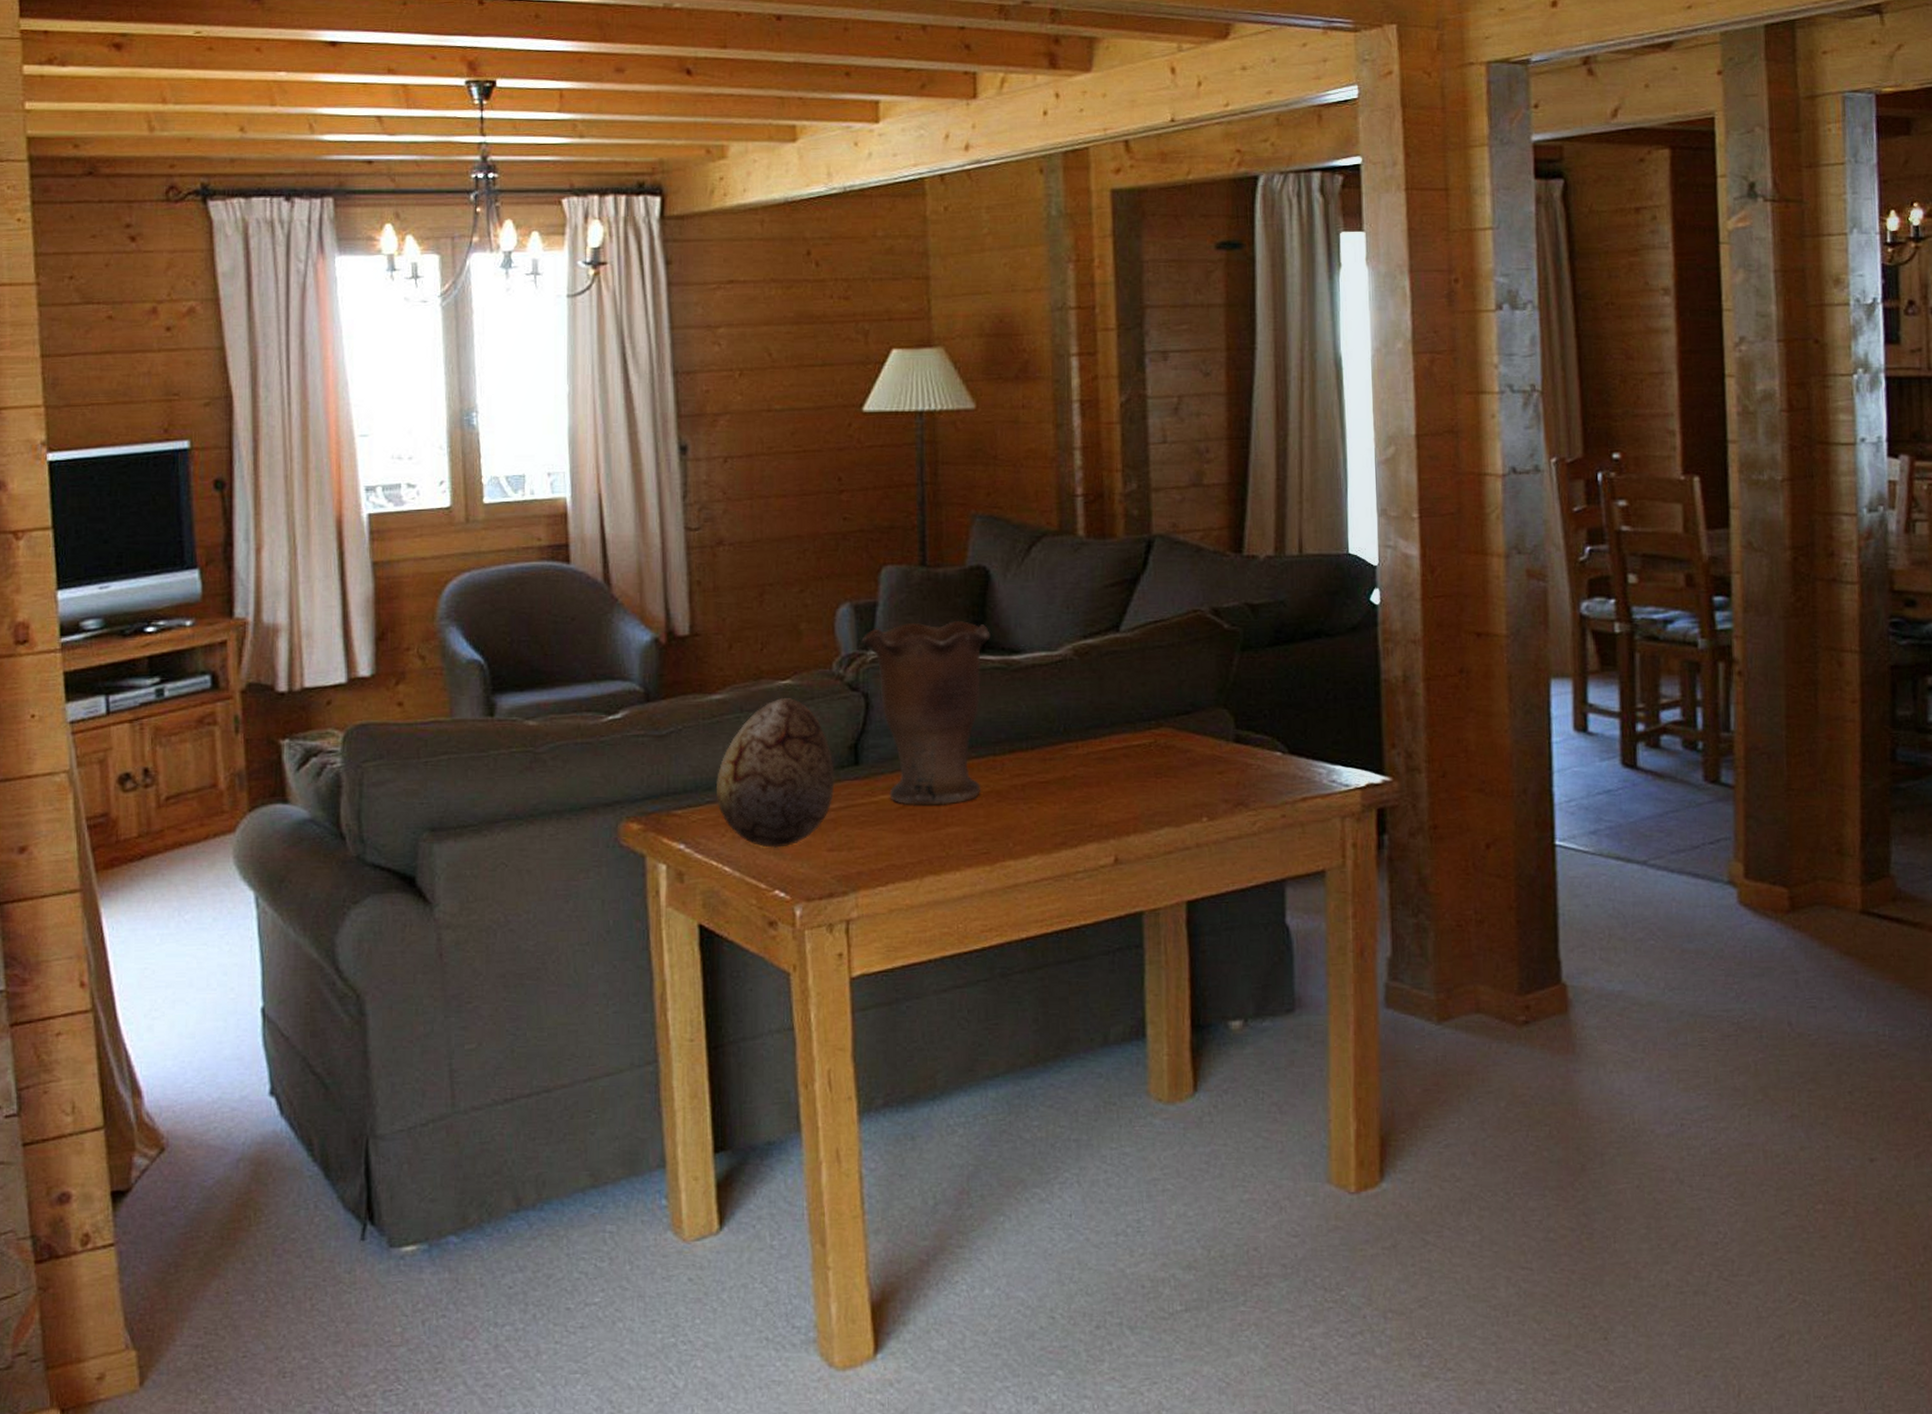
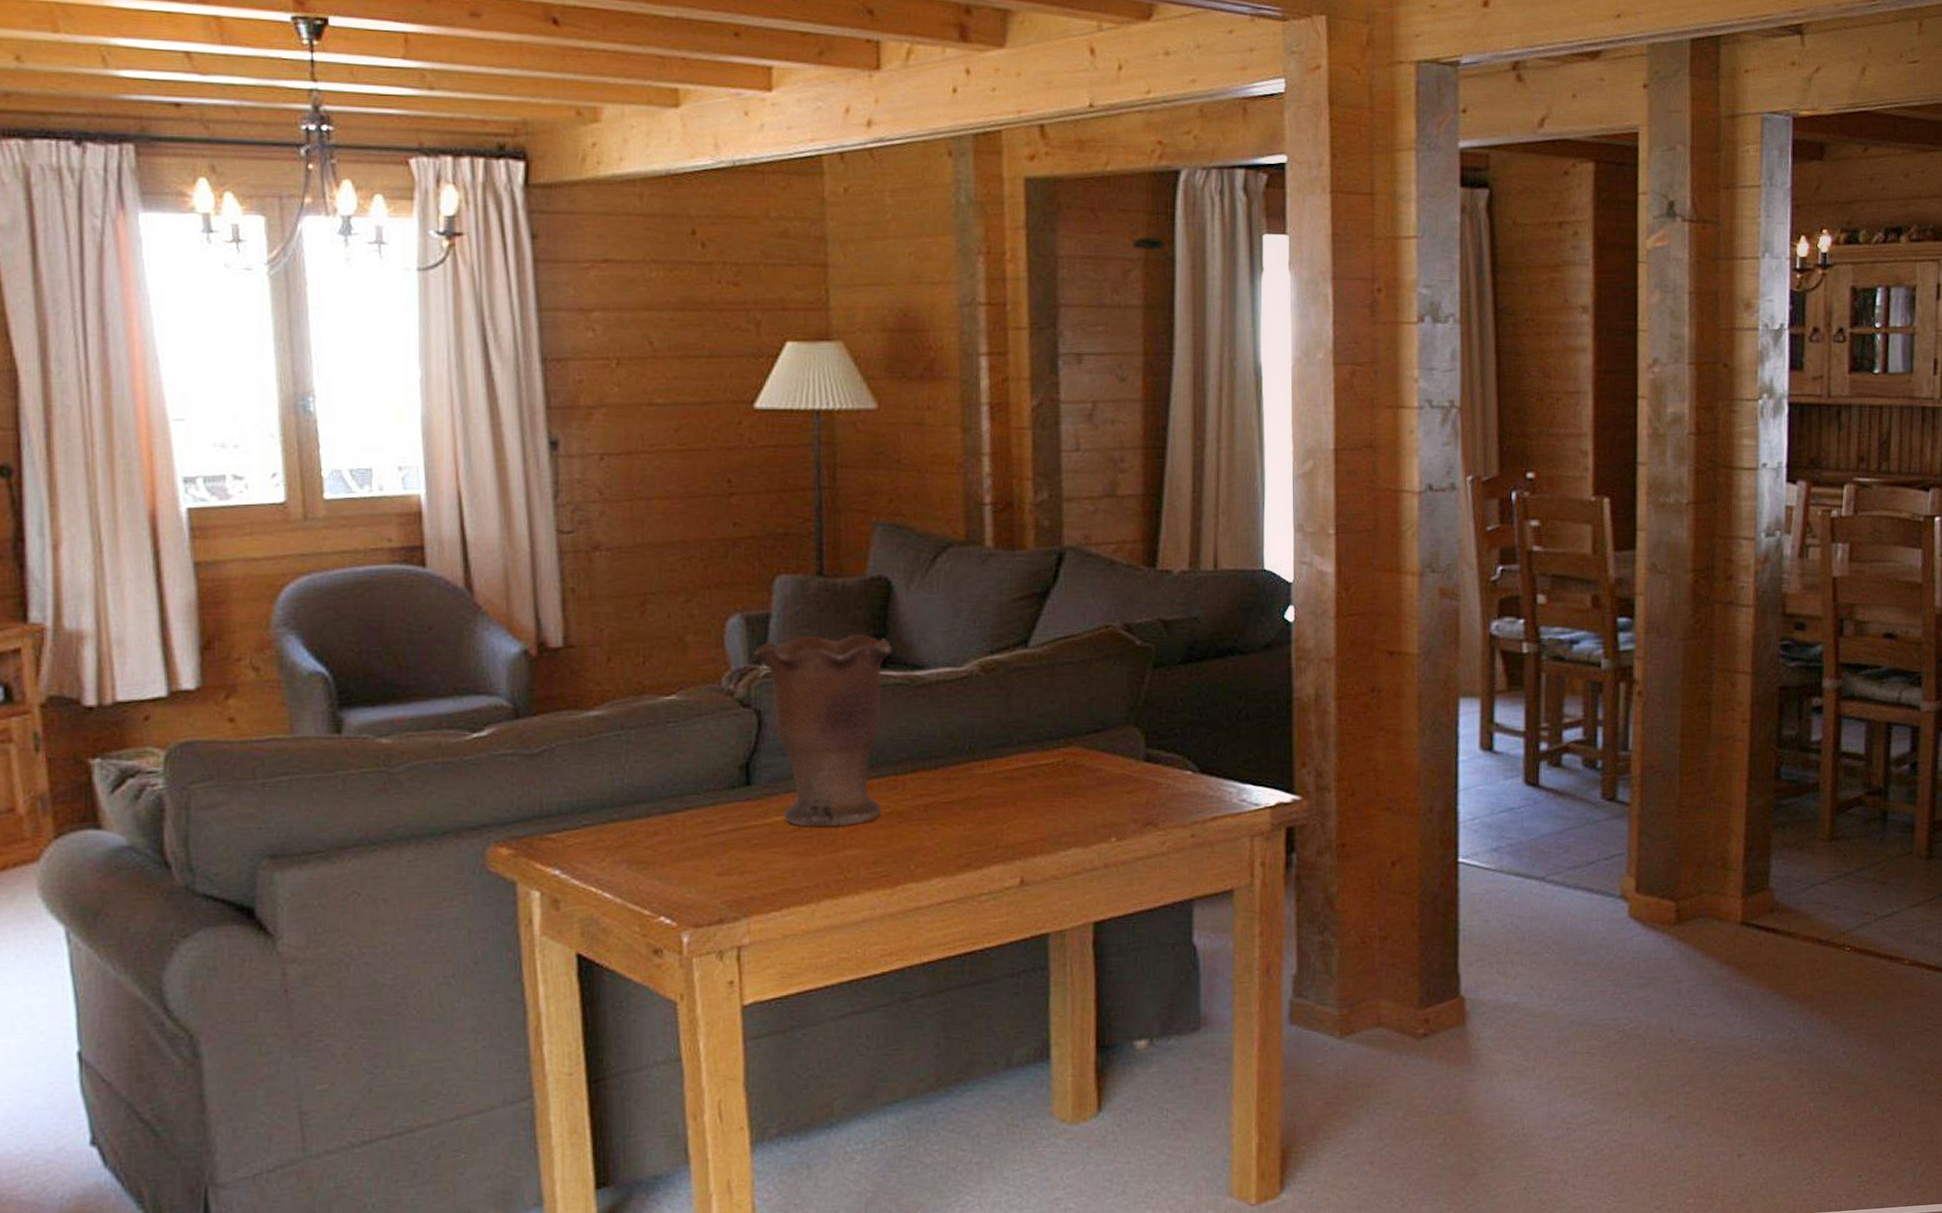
decorative egg: present [715,697,835,848] -> none [594,714,725,873]

